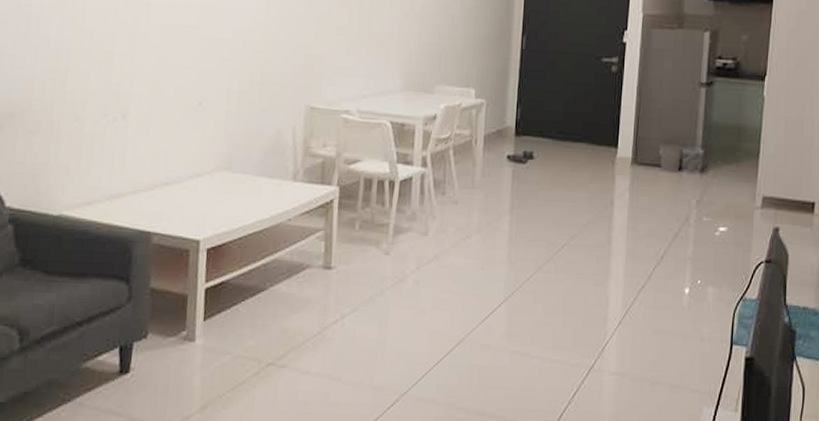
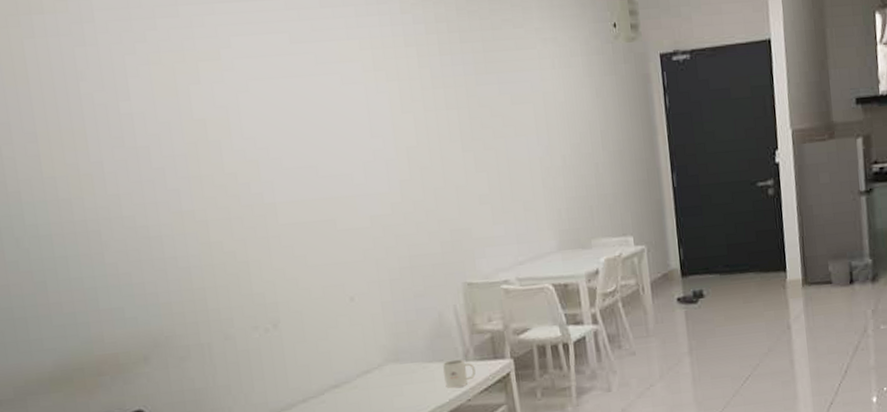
mug: none [269,177,301,207] -> present [442,359,476,389]

